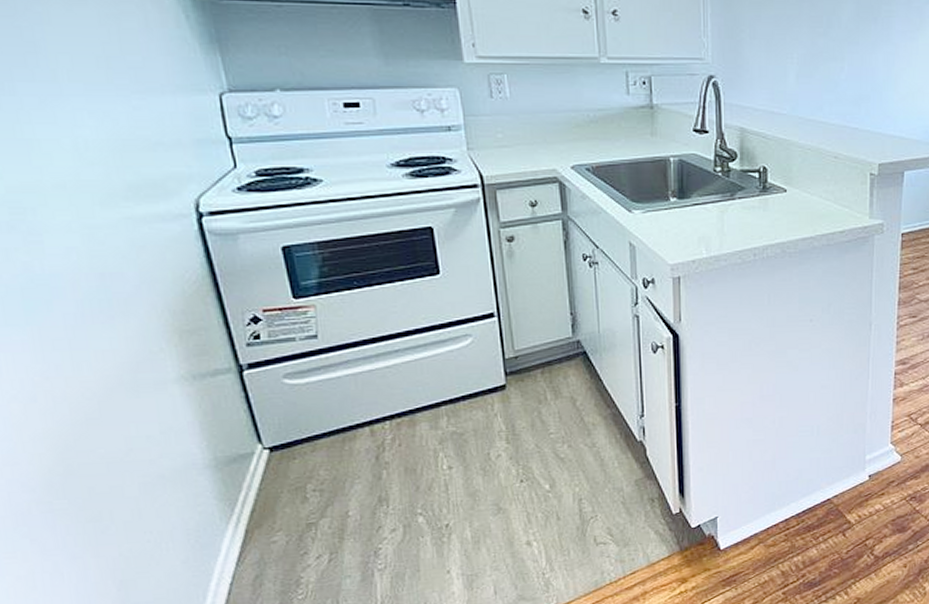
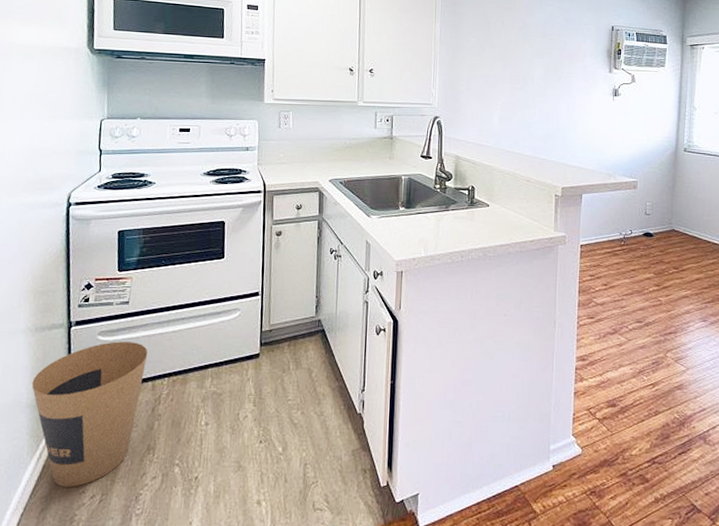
trash can: none [205,383,357,551] -> present [32,341,148,487]

